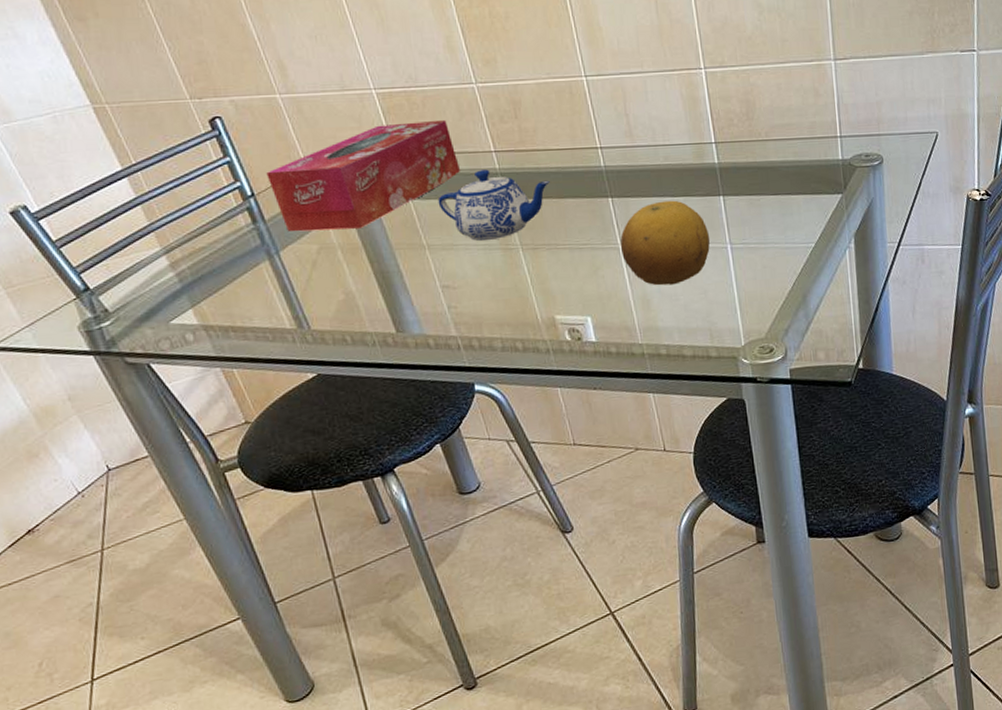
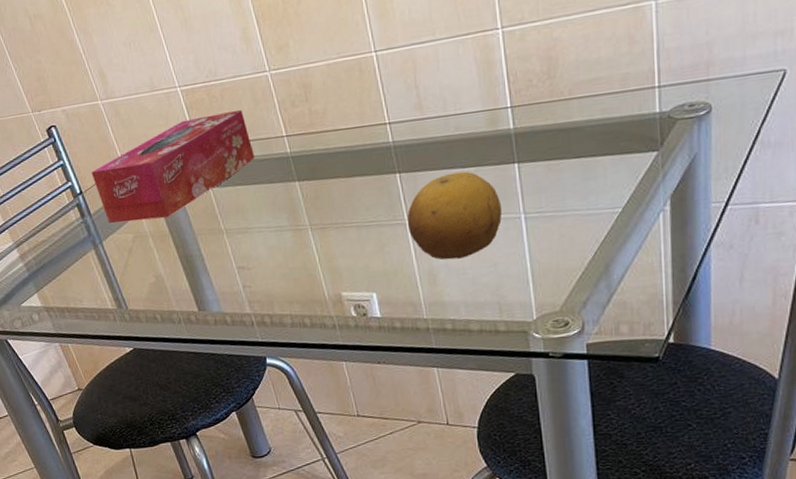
teapot: present [438,169,550,242] -> none [234,154,338,224]

